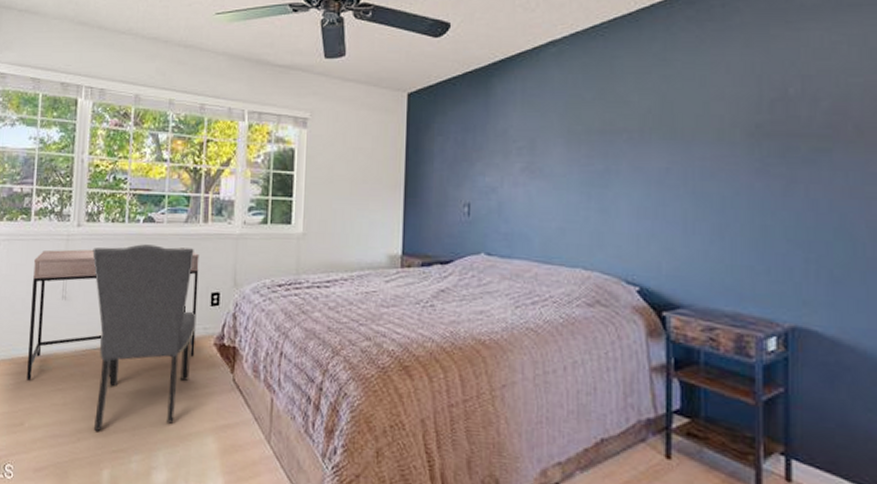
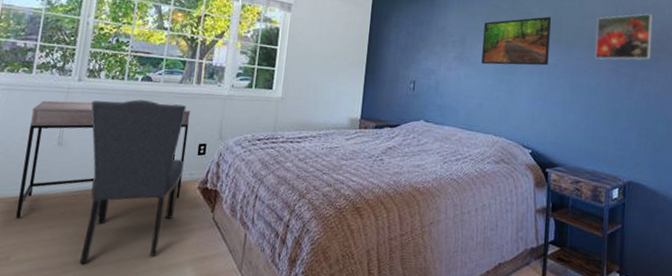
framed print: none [560,104,659,176] -> present [481,16,552,66]
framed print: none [729,86,819,157] -> present [595,13,653,60]

